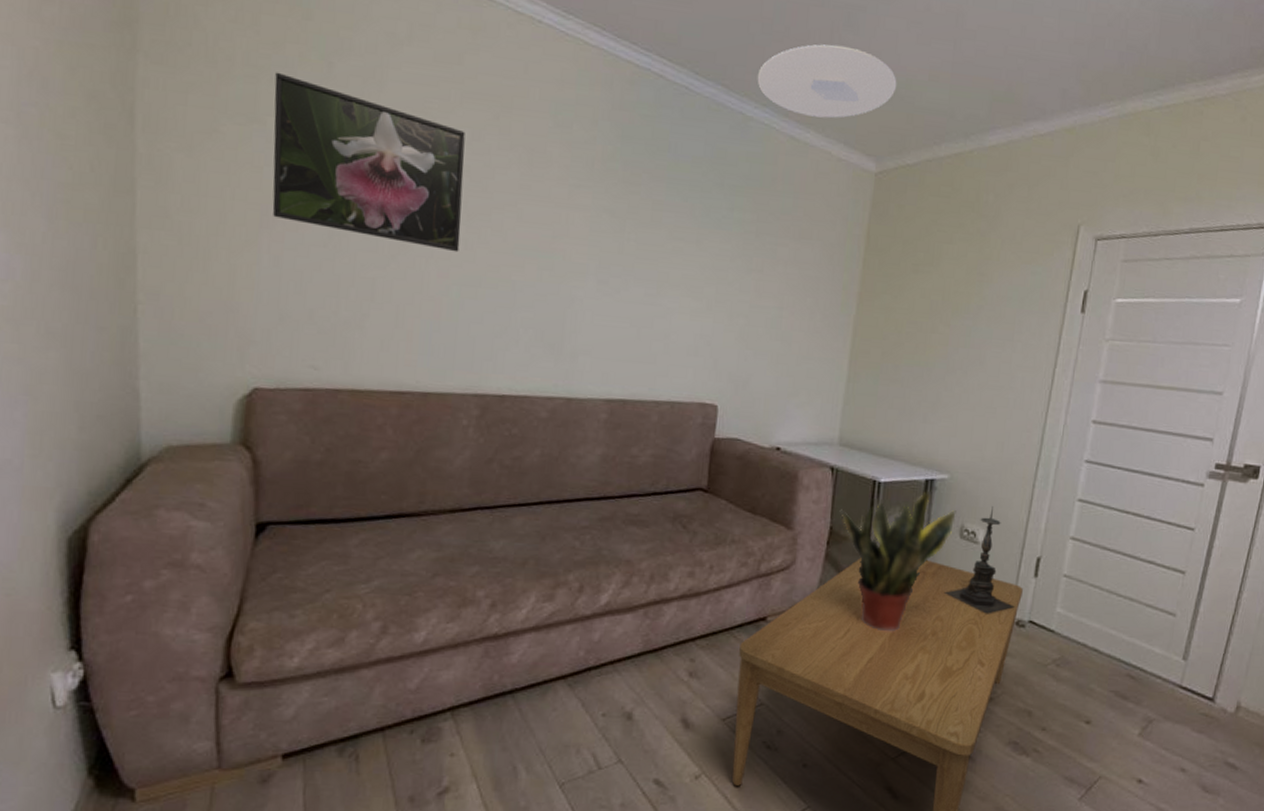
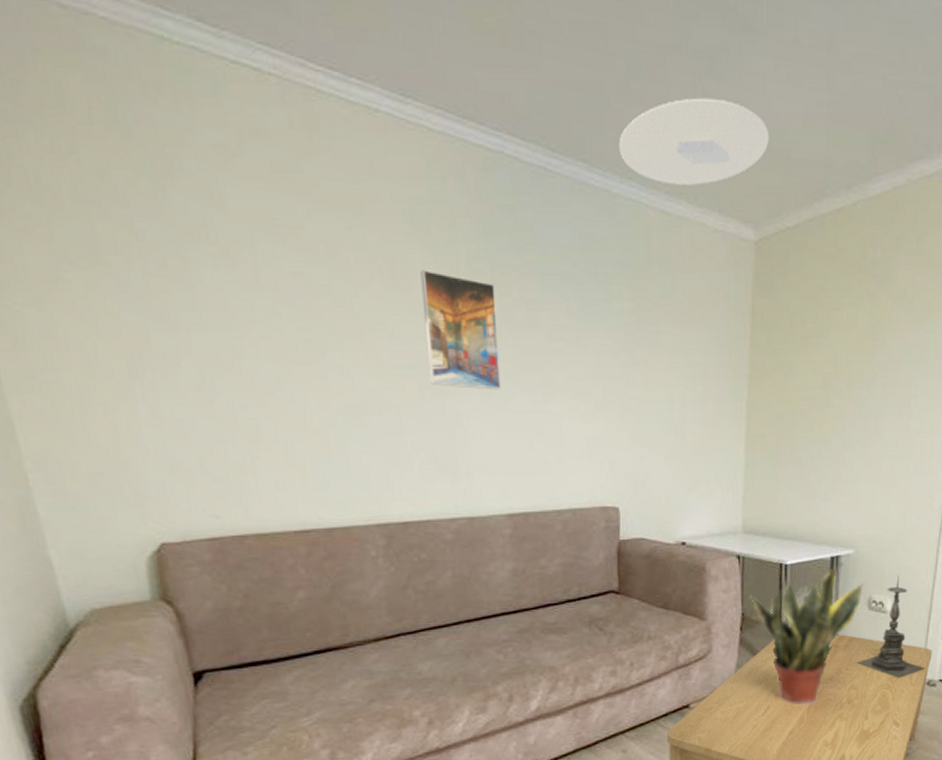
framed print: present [272,72,465,252] -> none [108,205,336,381]
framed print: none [550,162,625,280] -> present [420,270,501,390]

